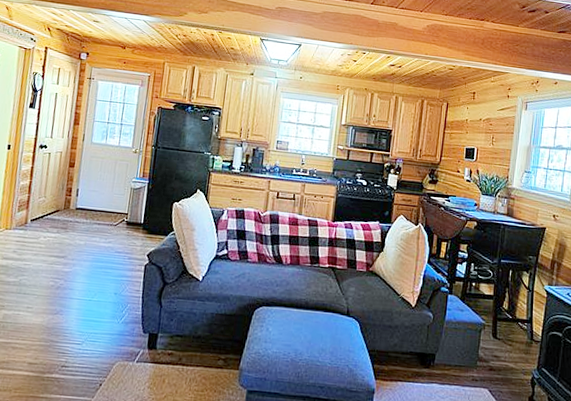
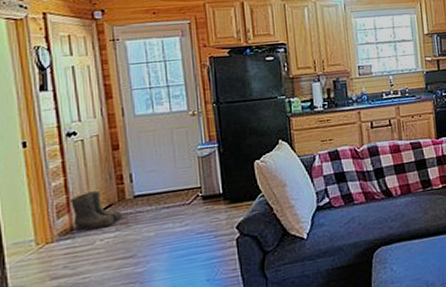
boots: none [28,195,64,228] -> present [70,191,122,230]

